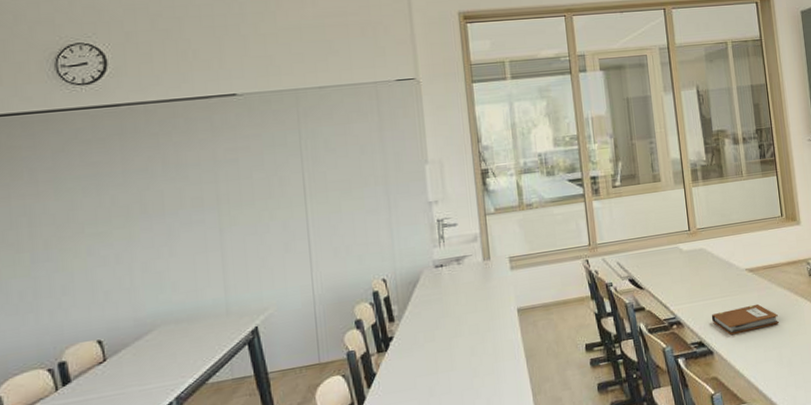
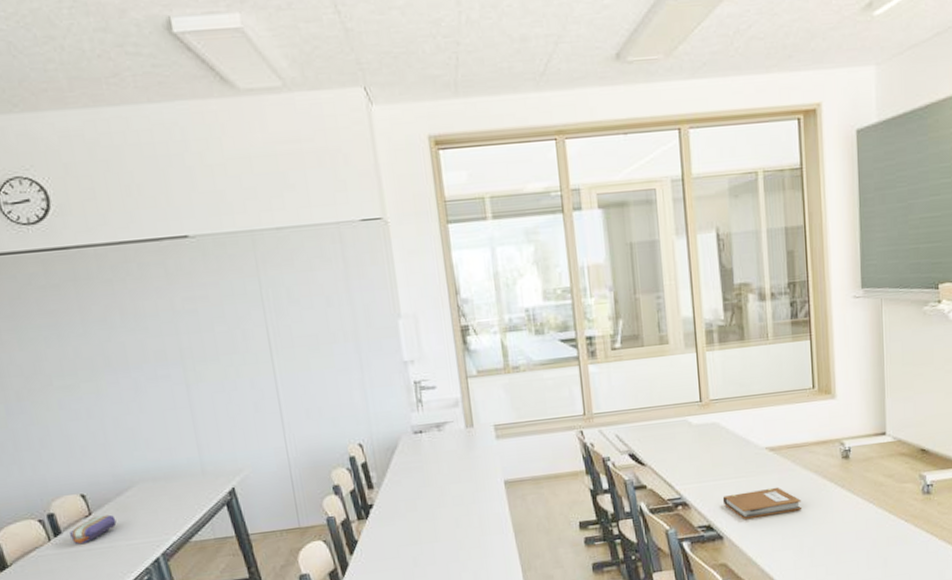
pencil case: none [80,360,132,394] -> present [70,514,117,545]

